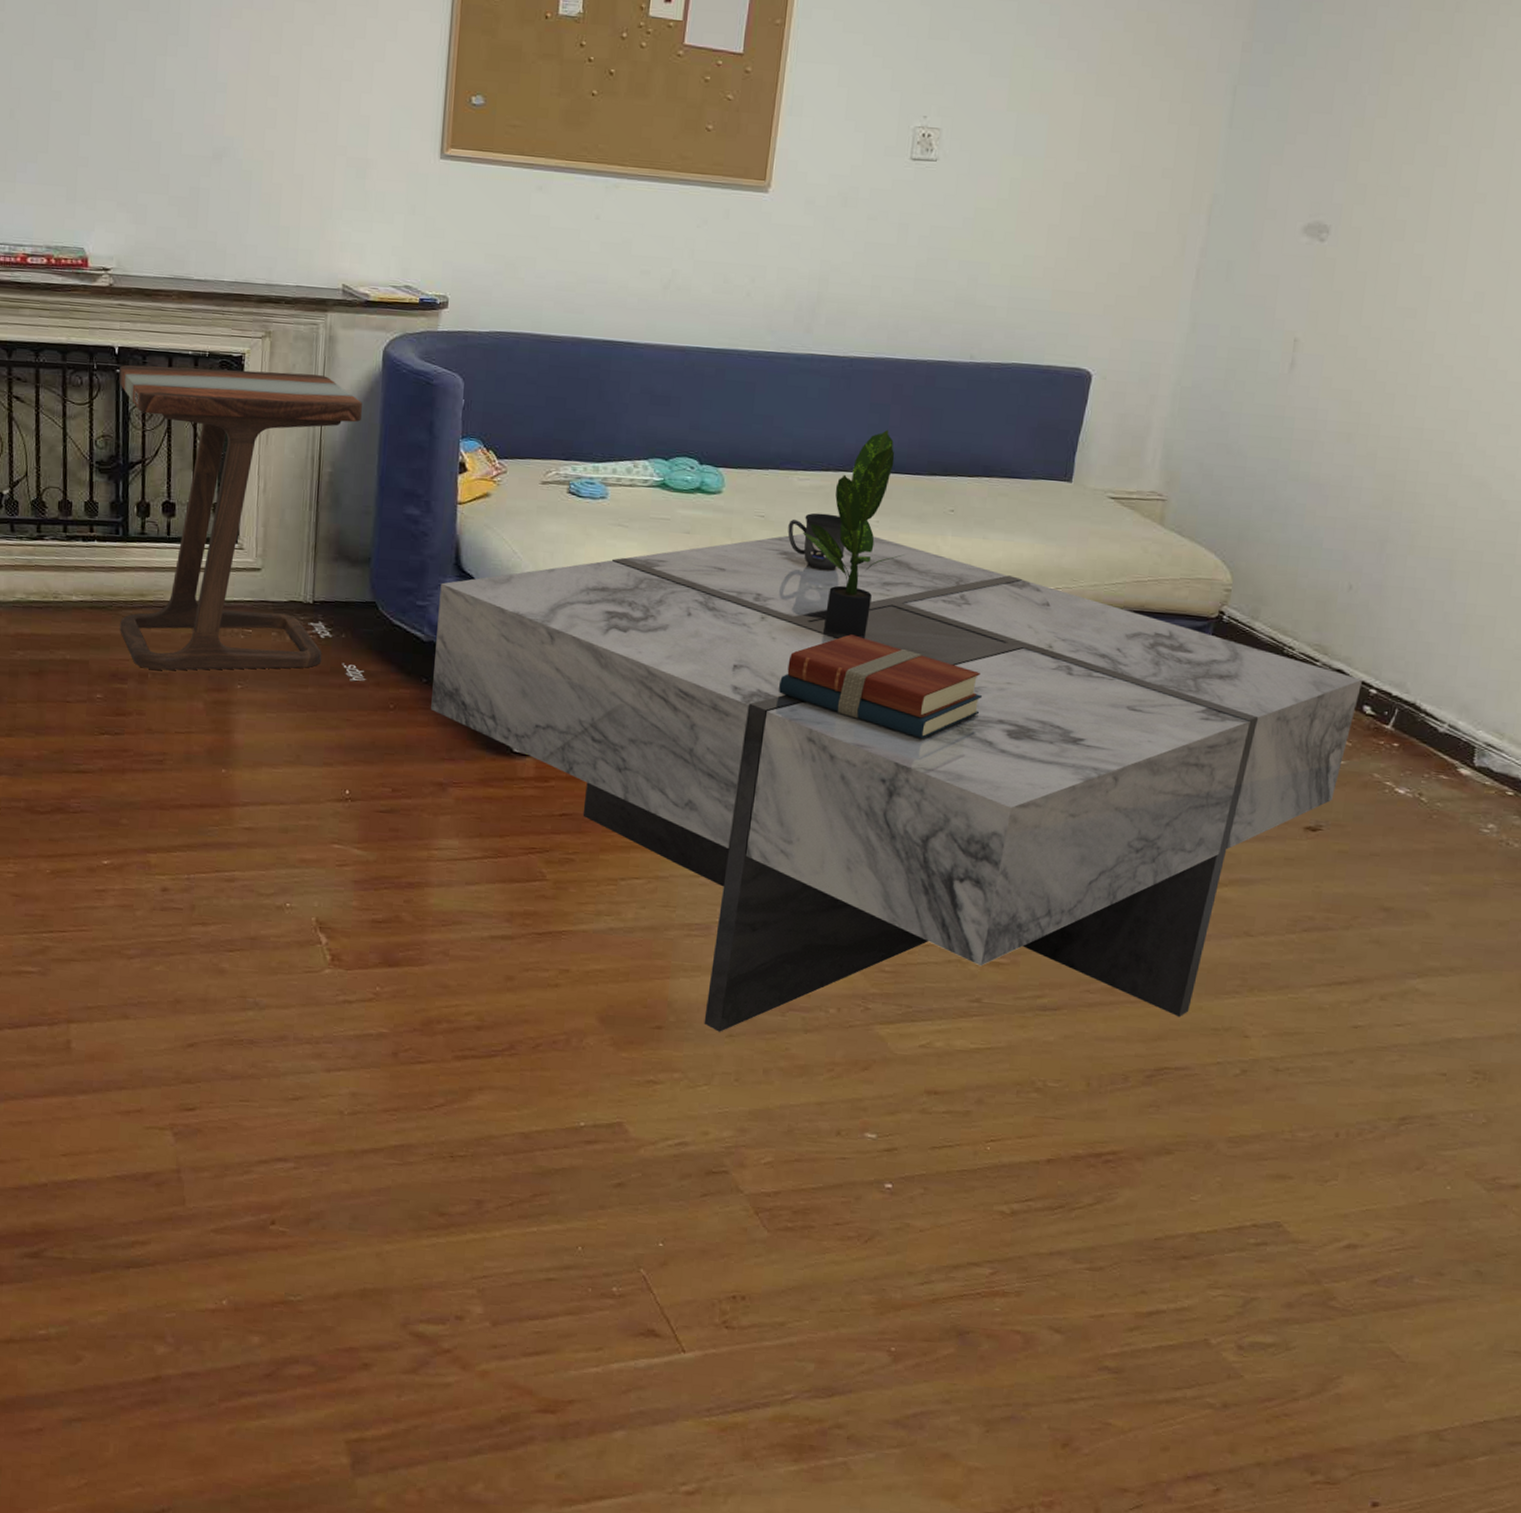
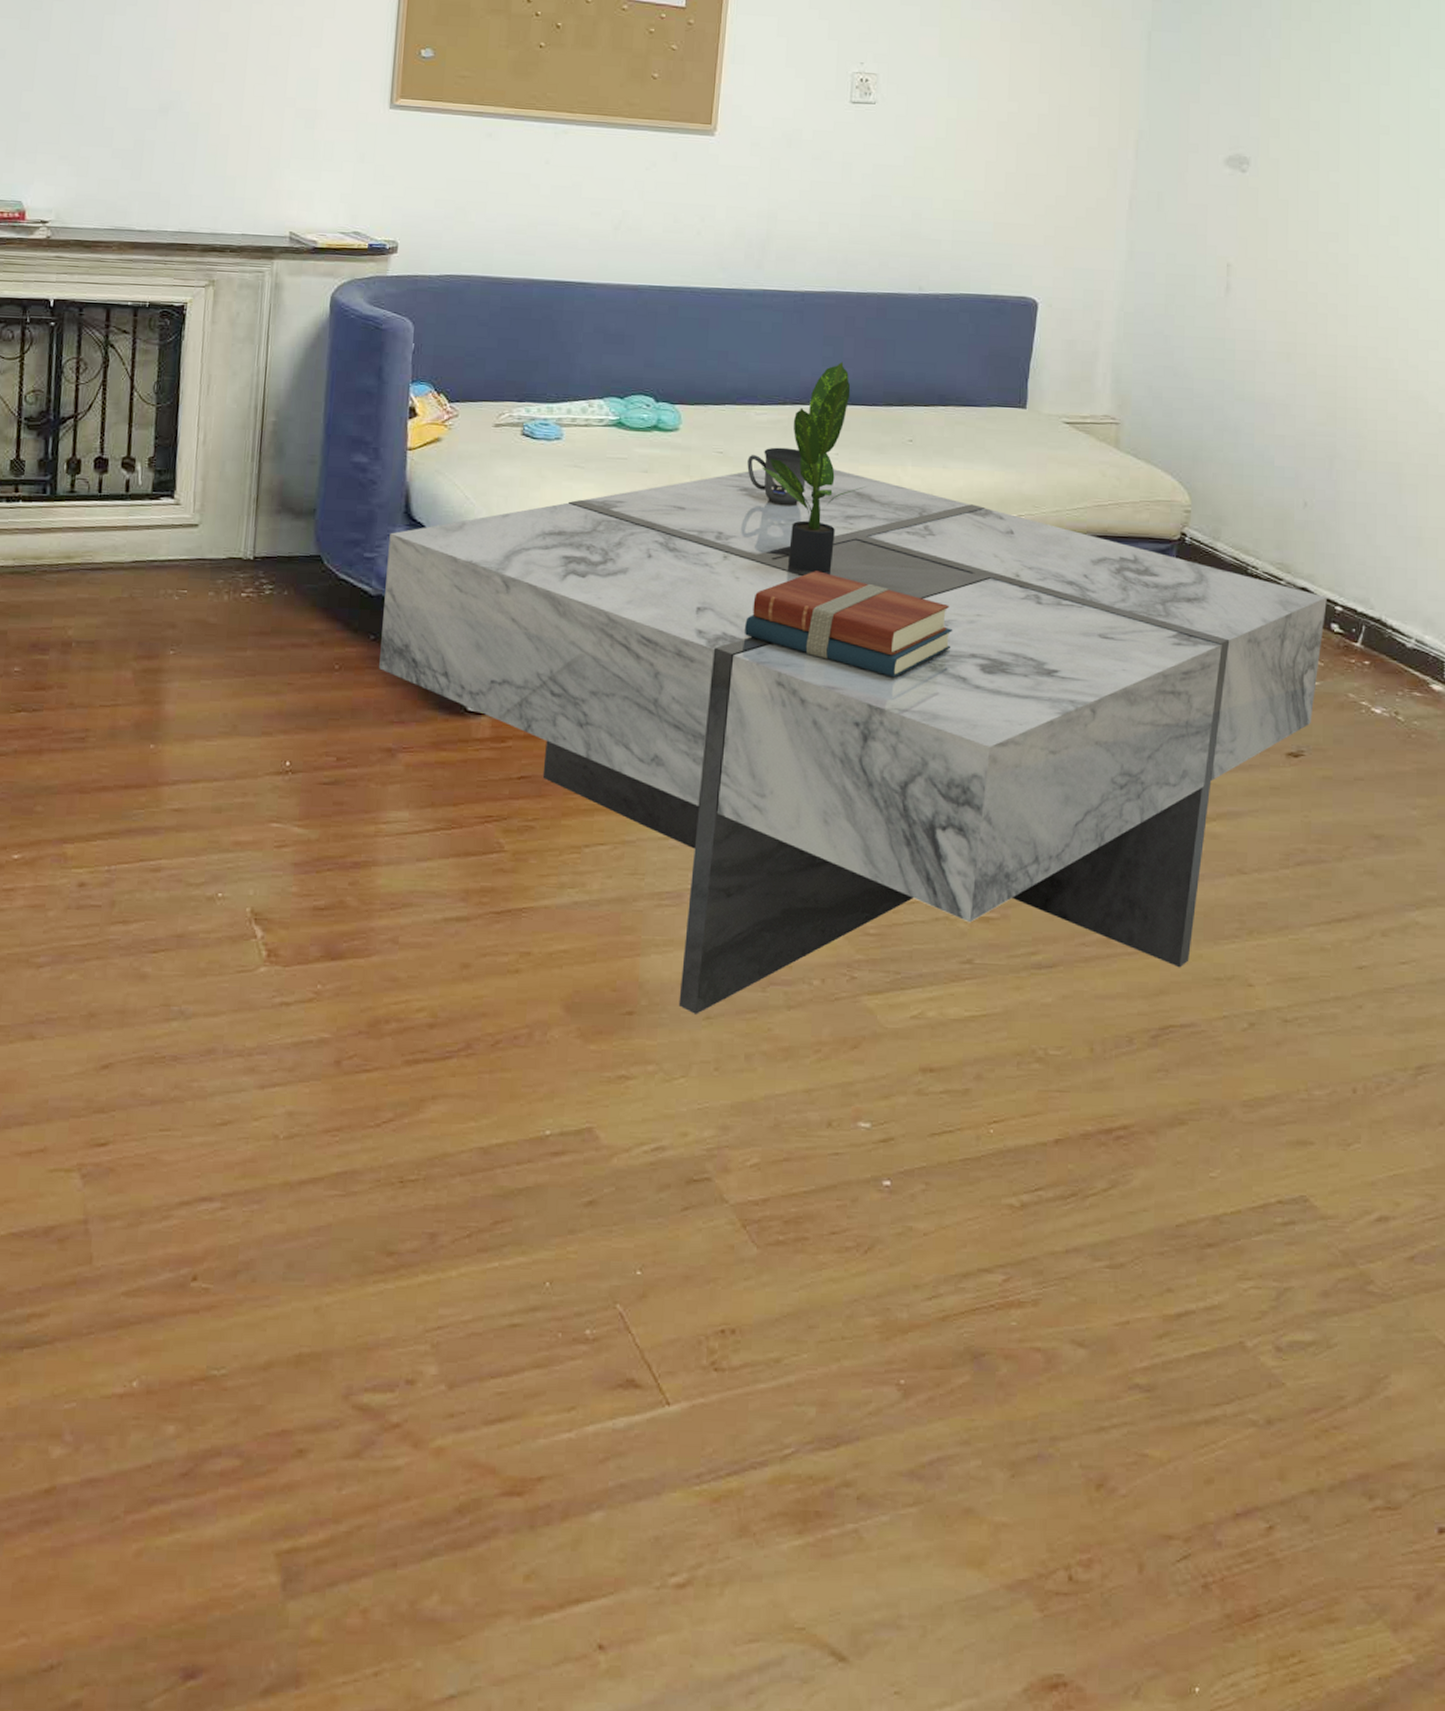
side table: present [119,364,366,681] -> none [43,317,309,642]

